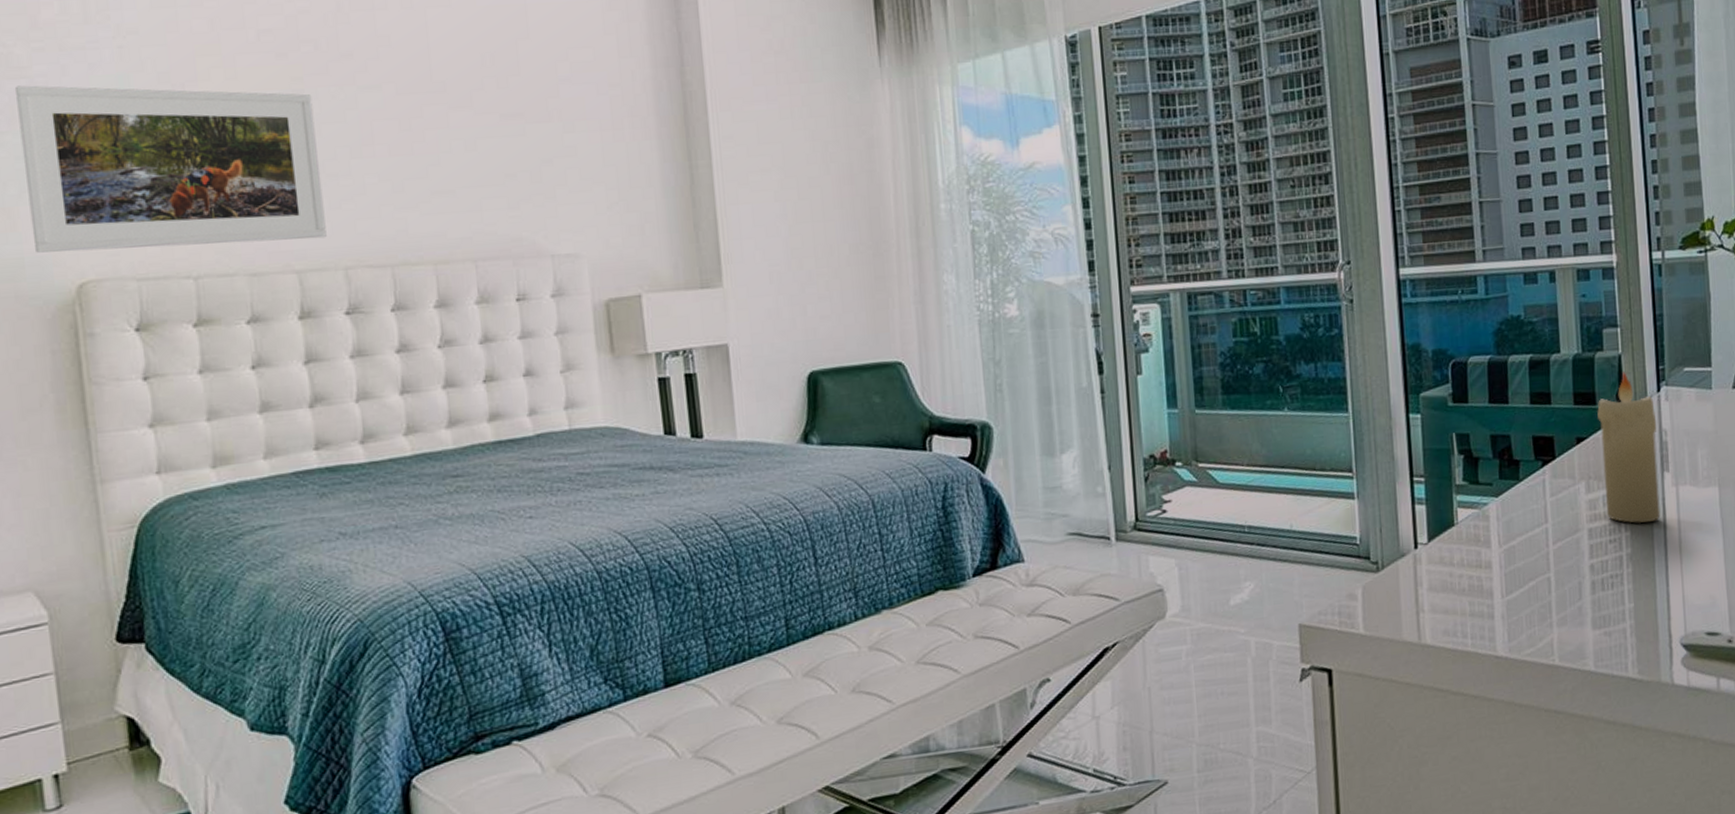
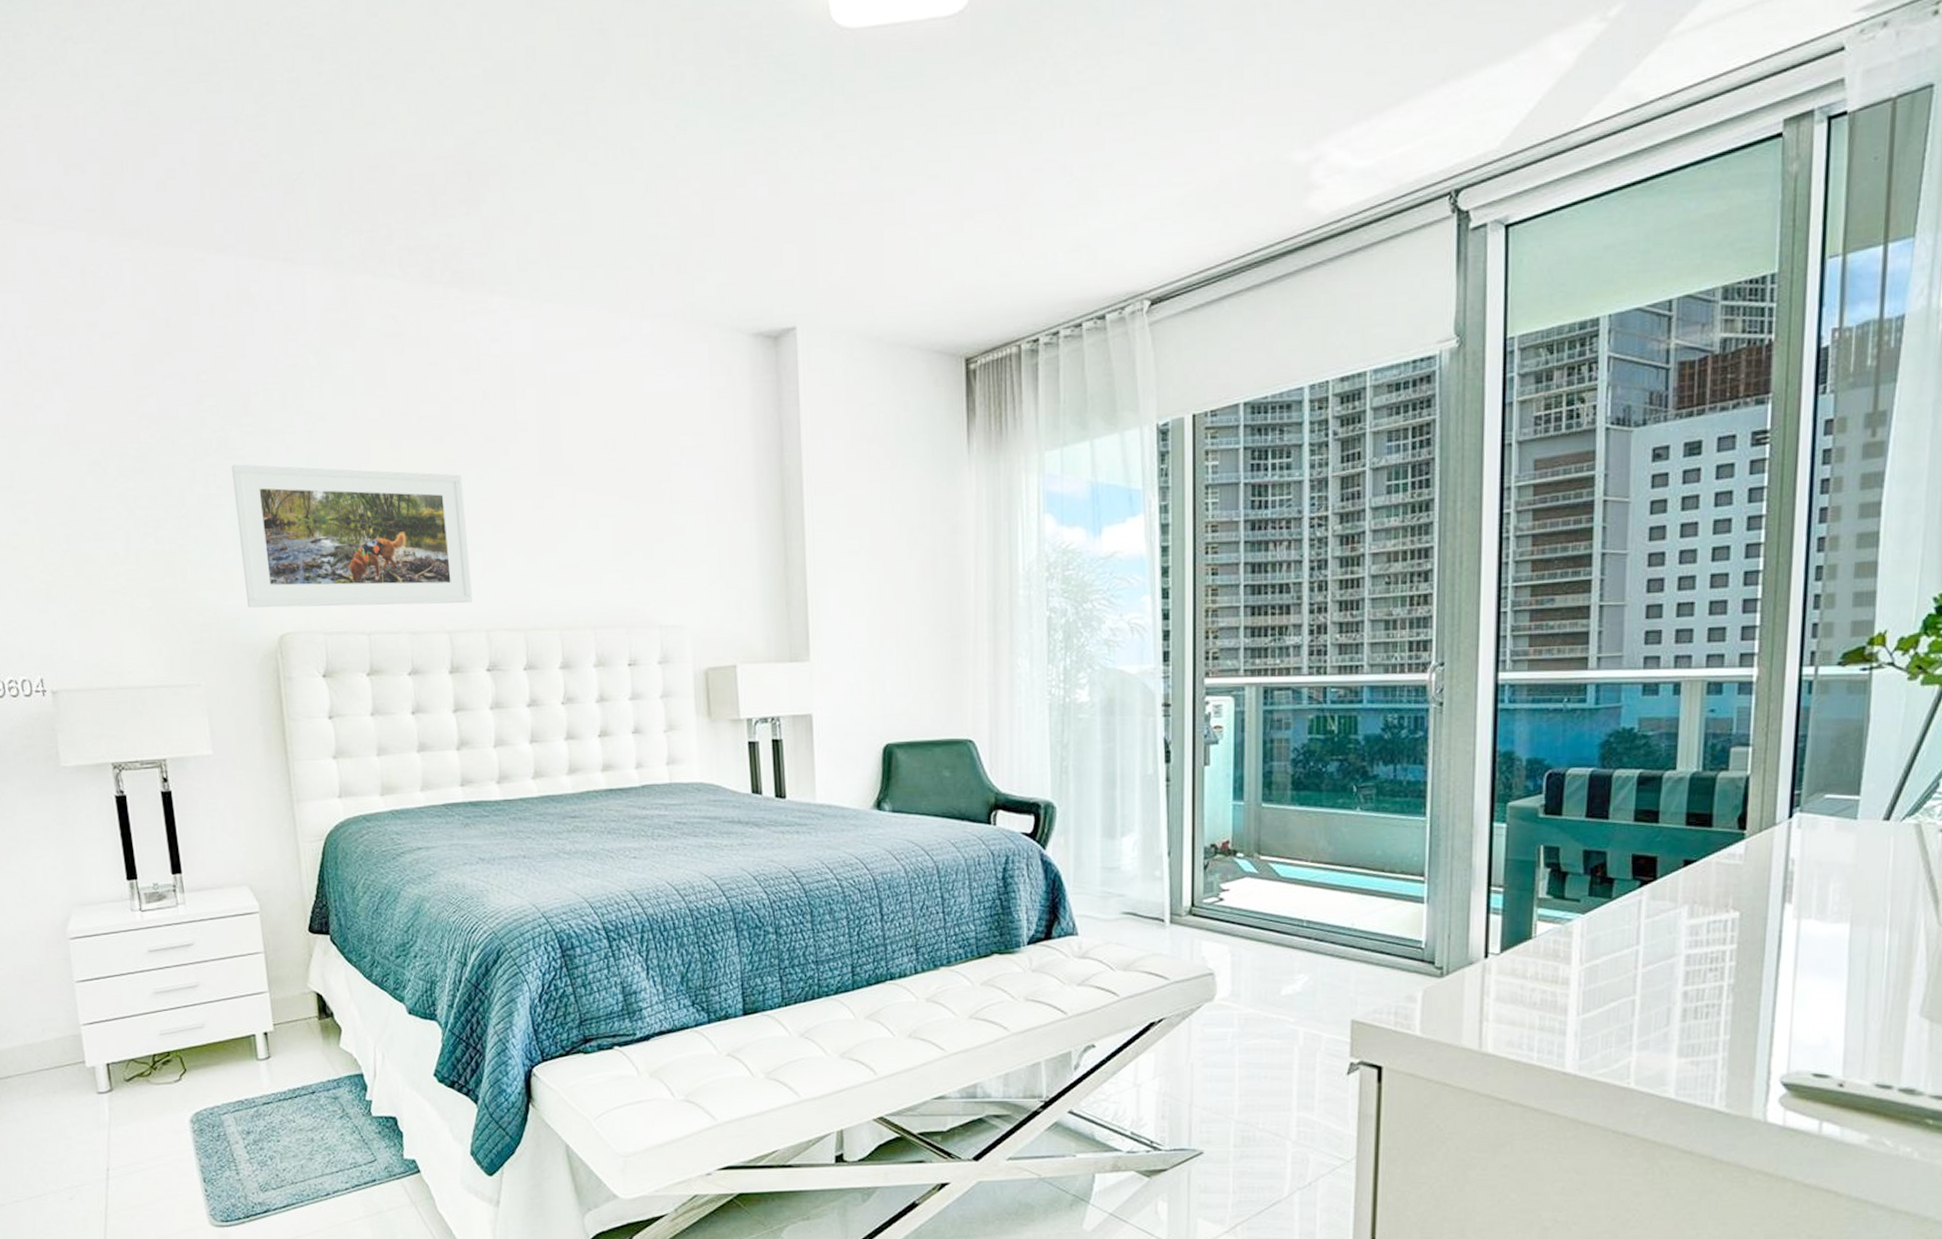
candle: present [1597,371,1661,523] -> none [1710,794,1784,954]

